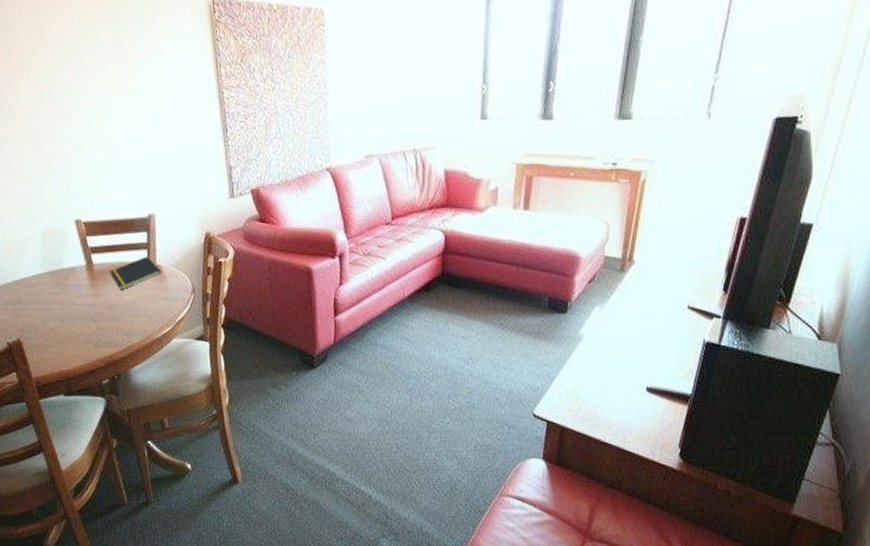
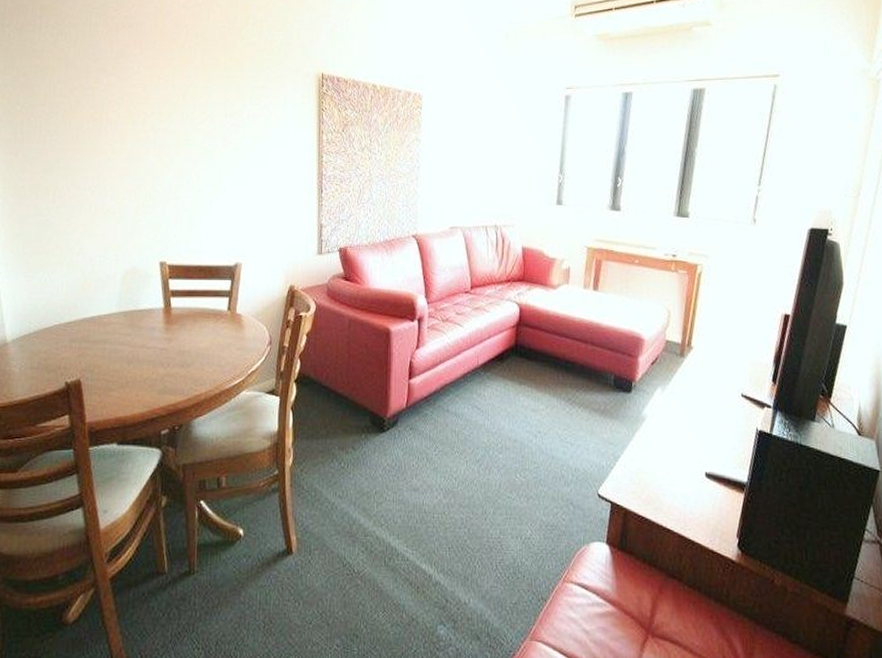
notepad: present [110,256,161,290] -> none [187,304,240,336]

